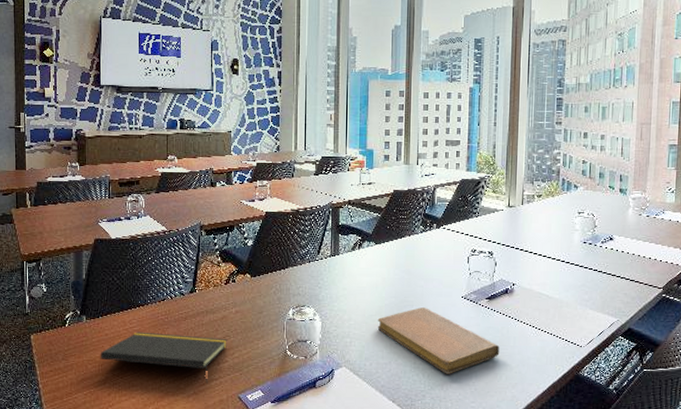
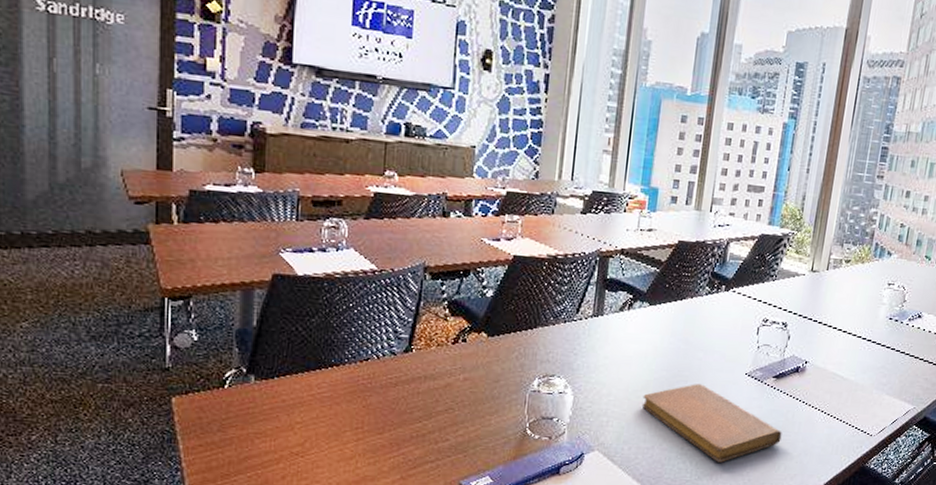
notepad: present [100,332,228,383] -> none [272,398,451,466]

